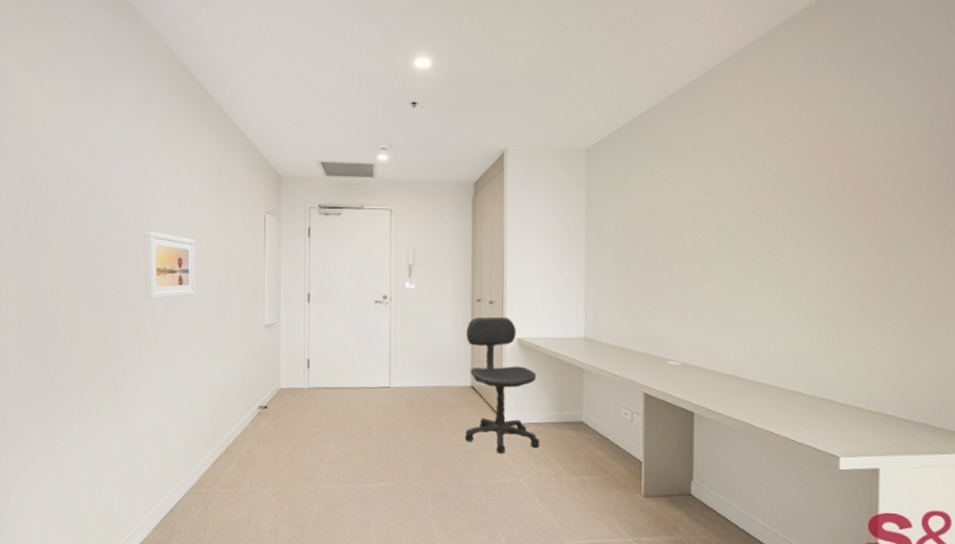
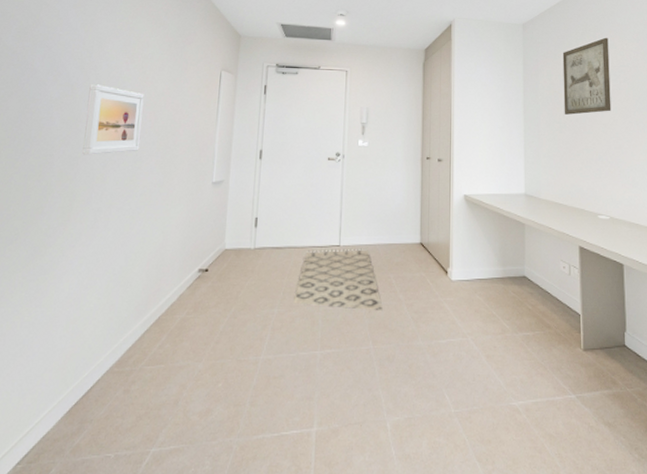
rug: none [348,390,434,451] -> present [293,248,383,311]
office chair: present [465,316,540,454] -> none [414,174,486,312]
wall art: none [632,159,691,251] -> present [562,37,612,115]

